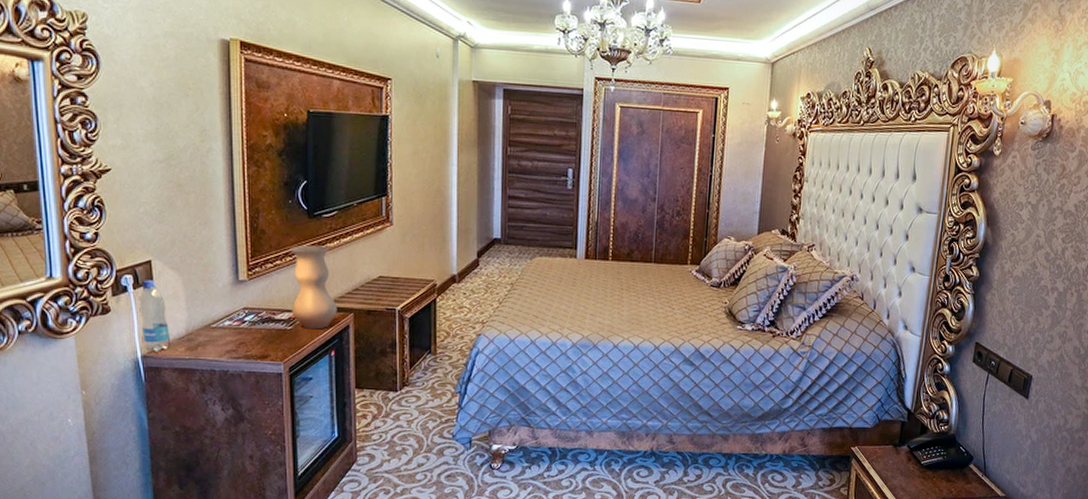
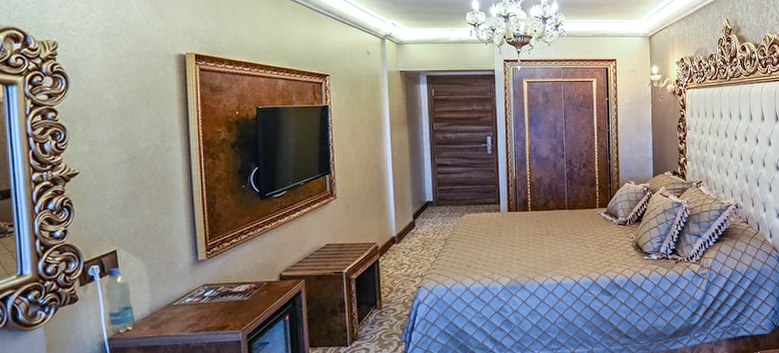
vase: present [290,245,337,330] -> none [244,222,290,298]

